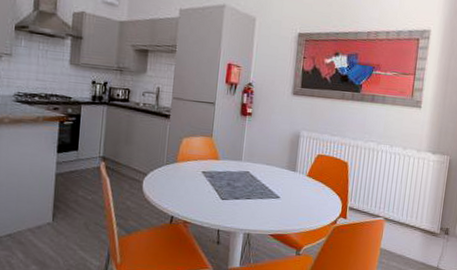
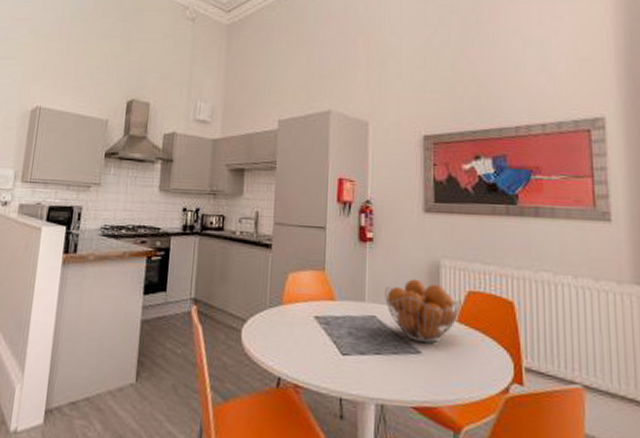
fruit basket: none [257,145,312,191] -> present [385,279,461,343]

